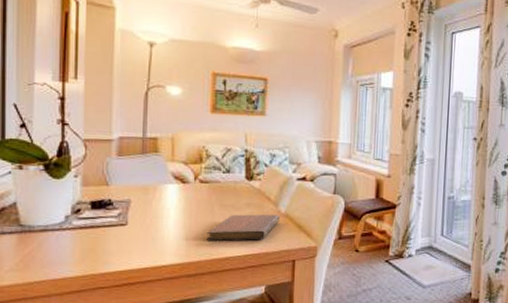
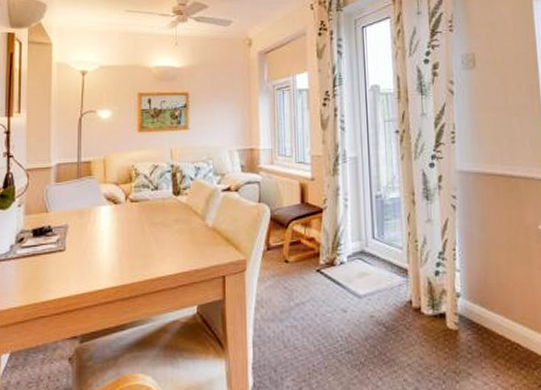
notebook: present [207,214,281,242] -> none [139,228,208,262]

